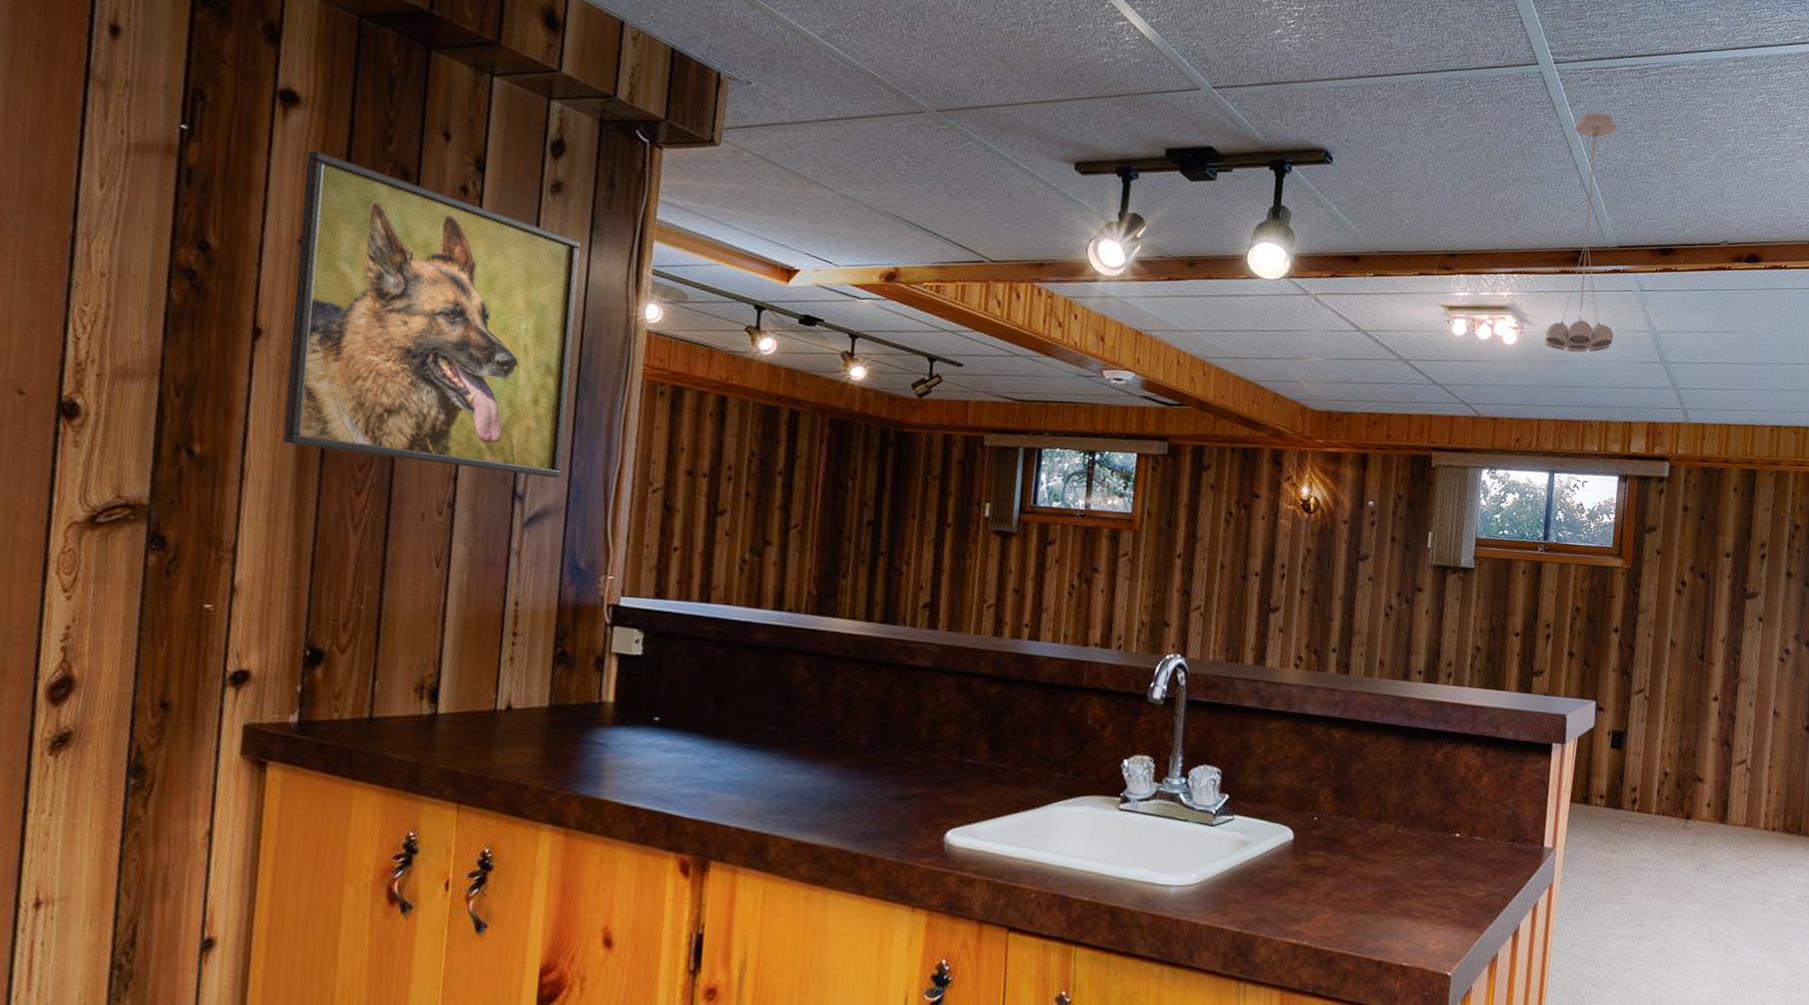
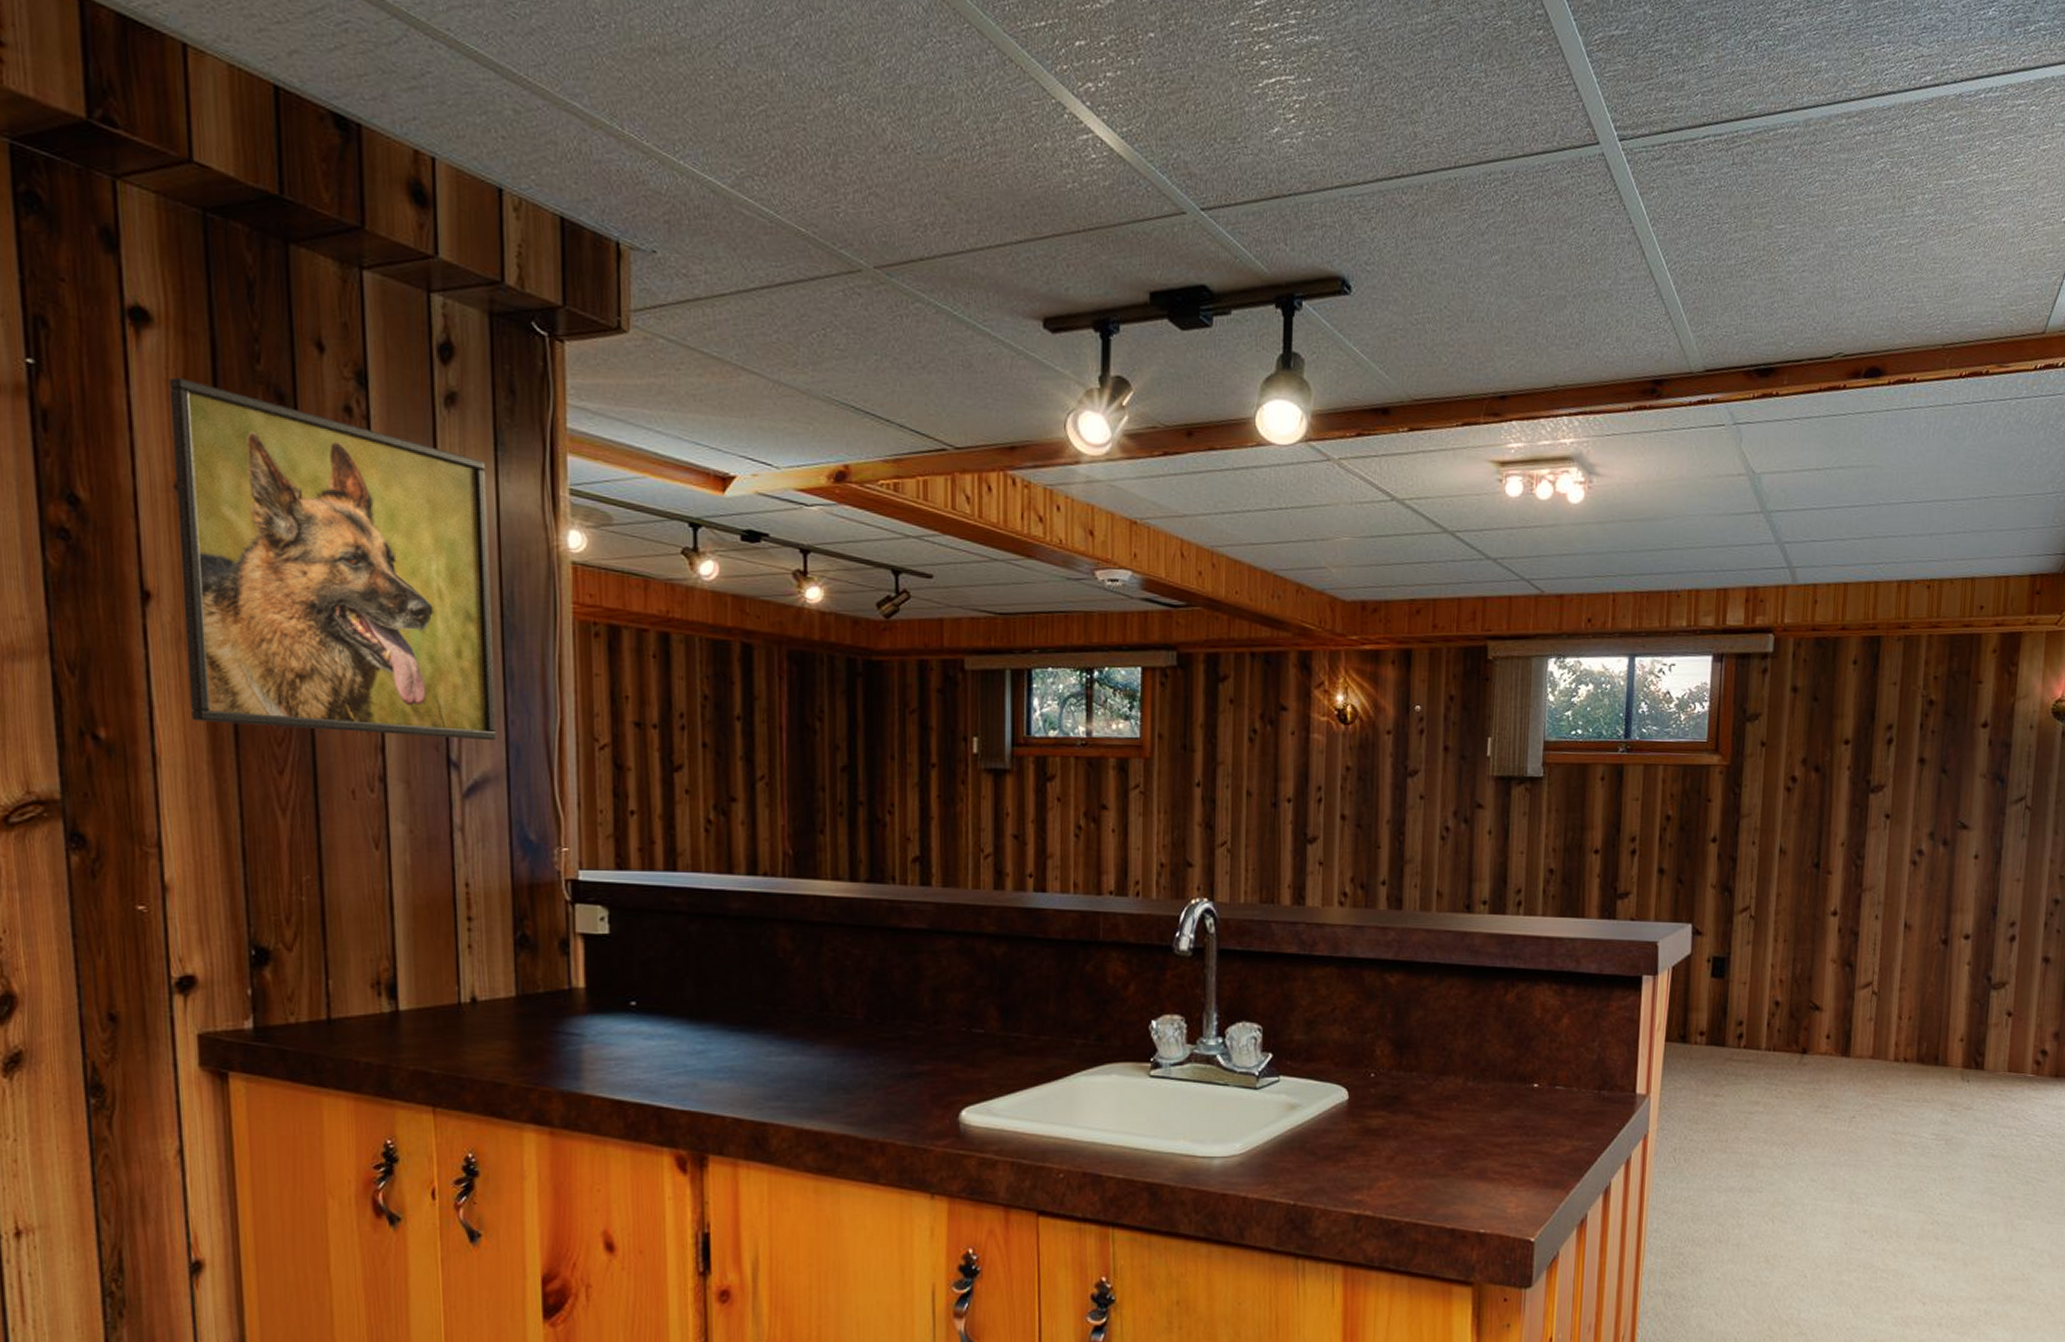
pendant light: present [1544,112,1617,353] -> none [1617,200,1702,508]

